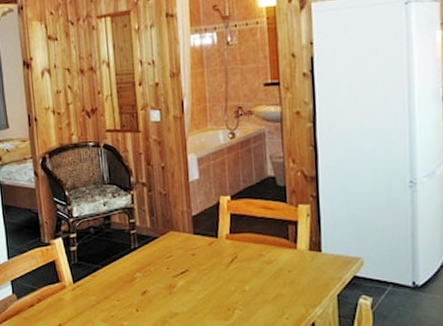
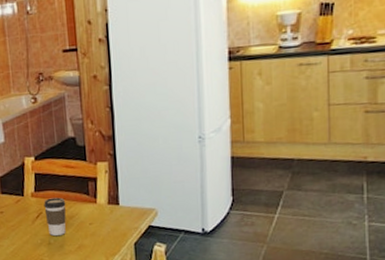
coffee cup: none [239,241,264,282] -> present [44,197,66,236]

